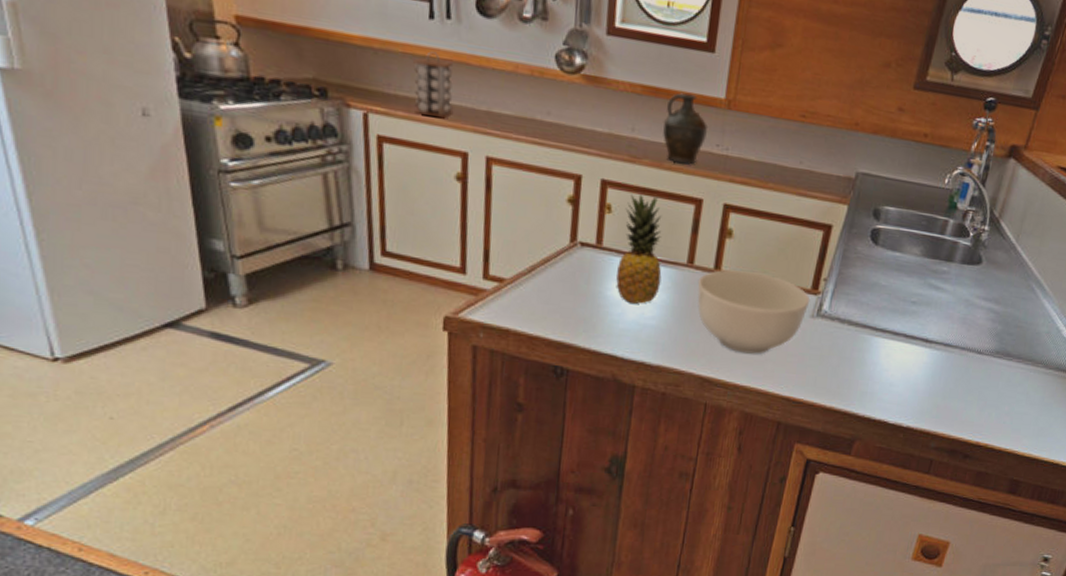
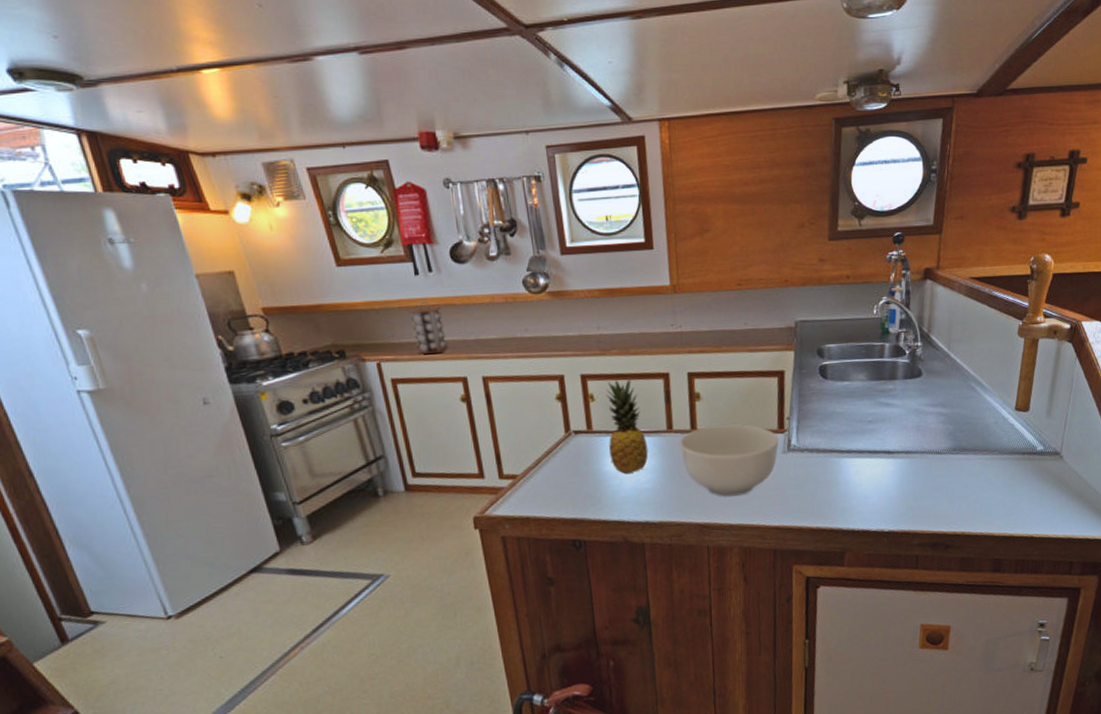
ceramic jug: present [662,93,709,164] -> none [622,288,661,346]

